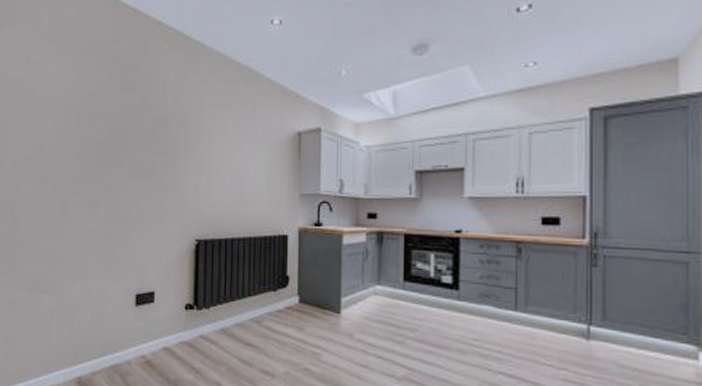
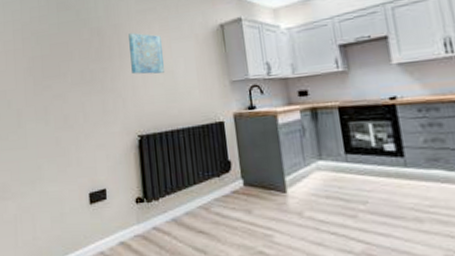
wall art: none [197,128,233,177] -> present [129,32,164,75]

